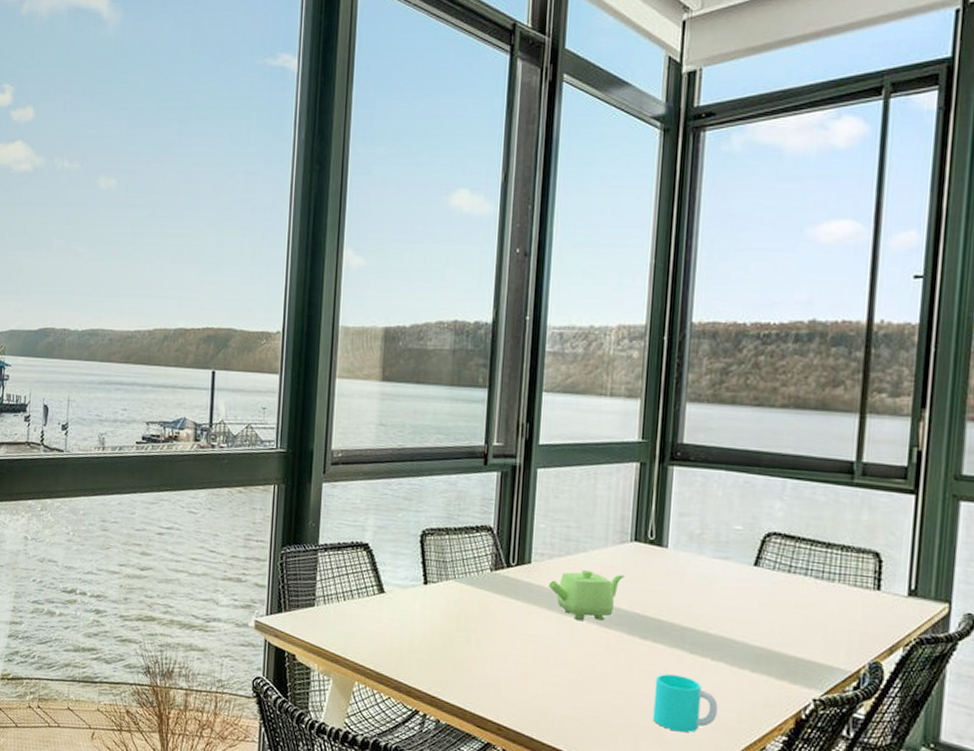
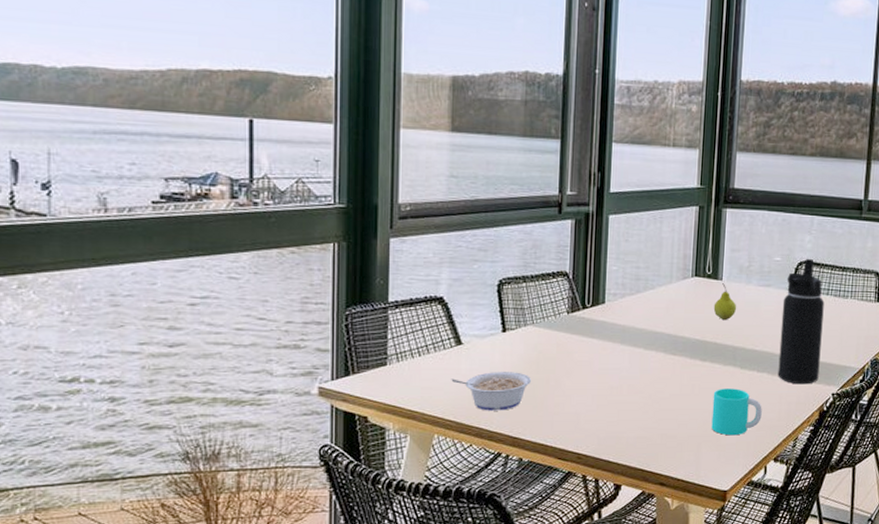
legume: none [373,624,452,667] -> present [451,372,532,411]
teapot: present [549,569,625,621] -> none [621,305,687,351]
fruit: none [656,551,686,595] -> present [713,283,737,321]
water bottle: none [738,529,802,683] -> present [778,258,824,385]

